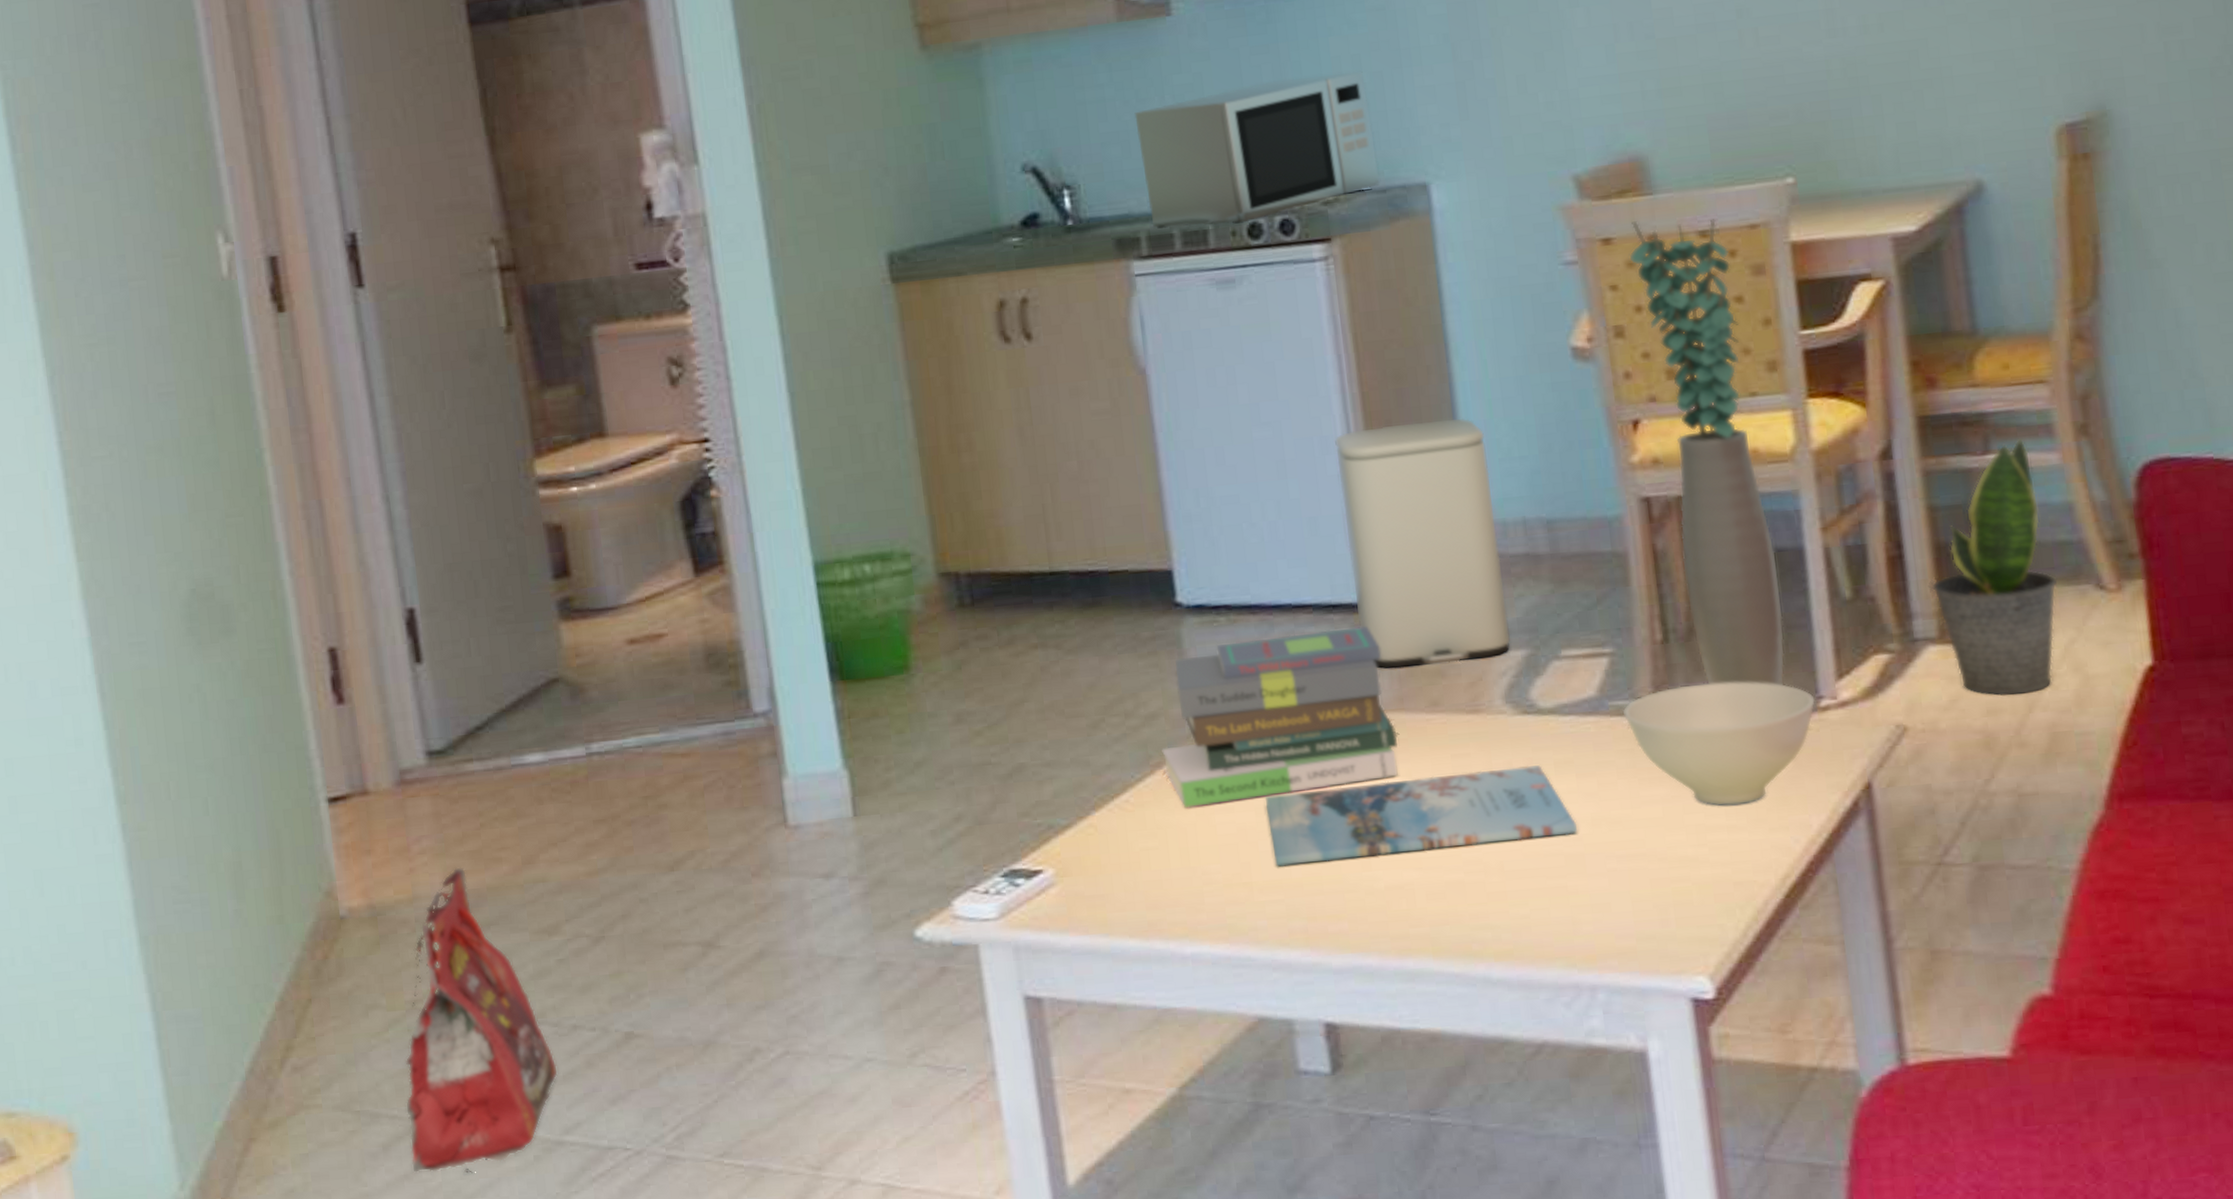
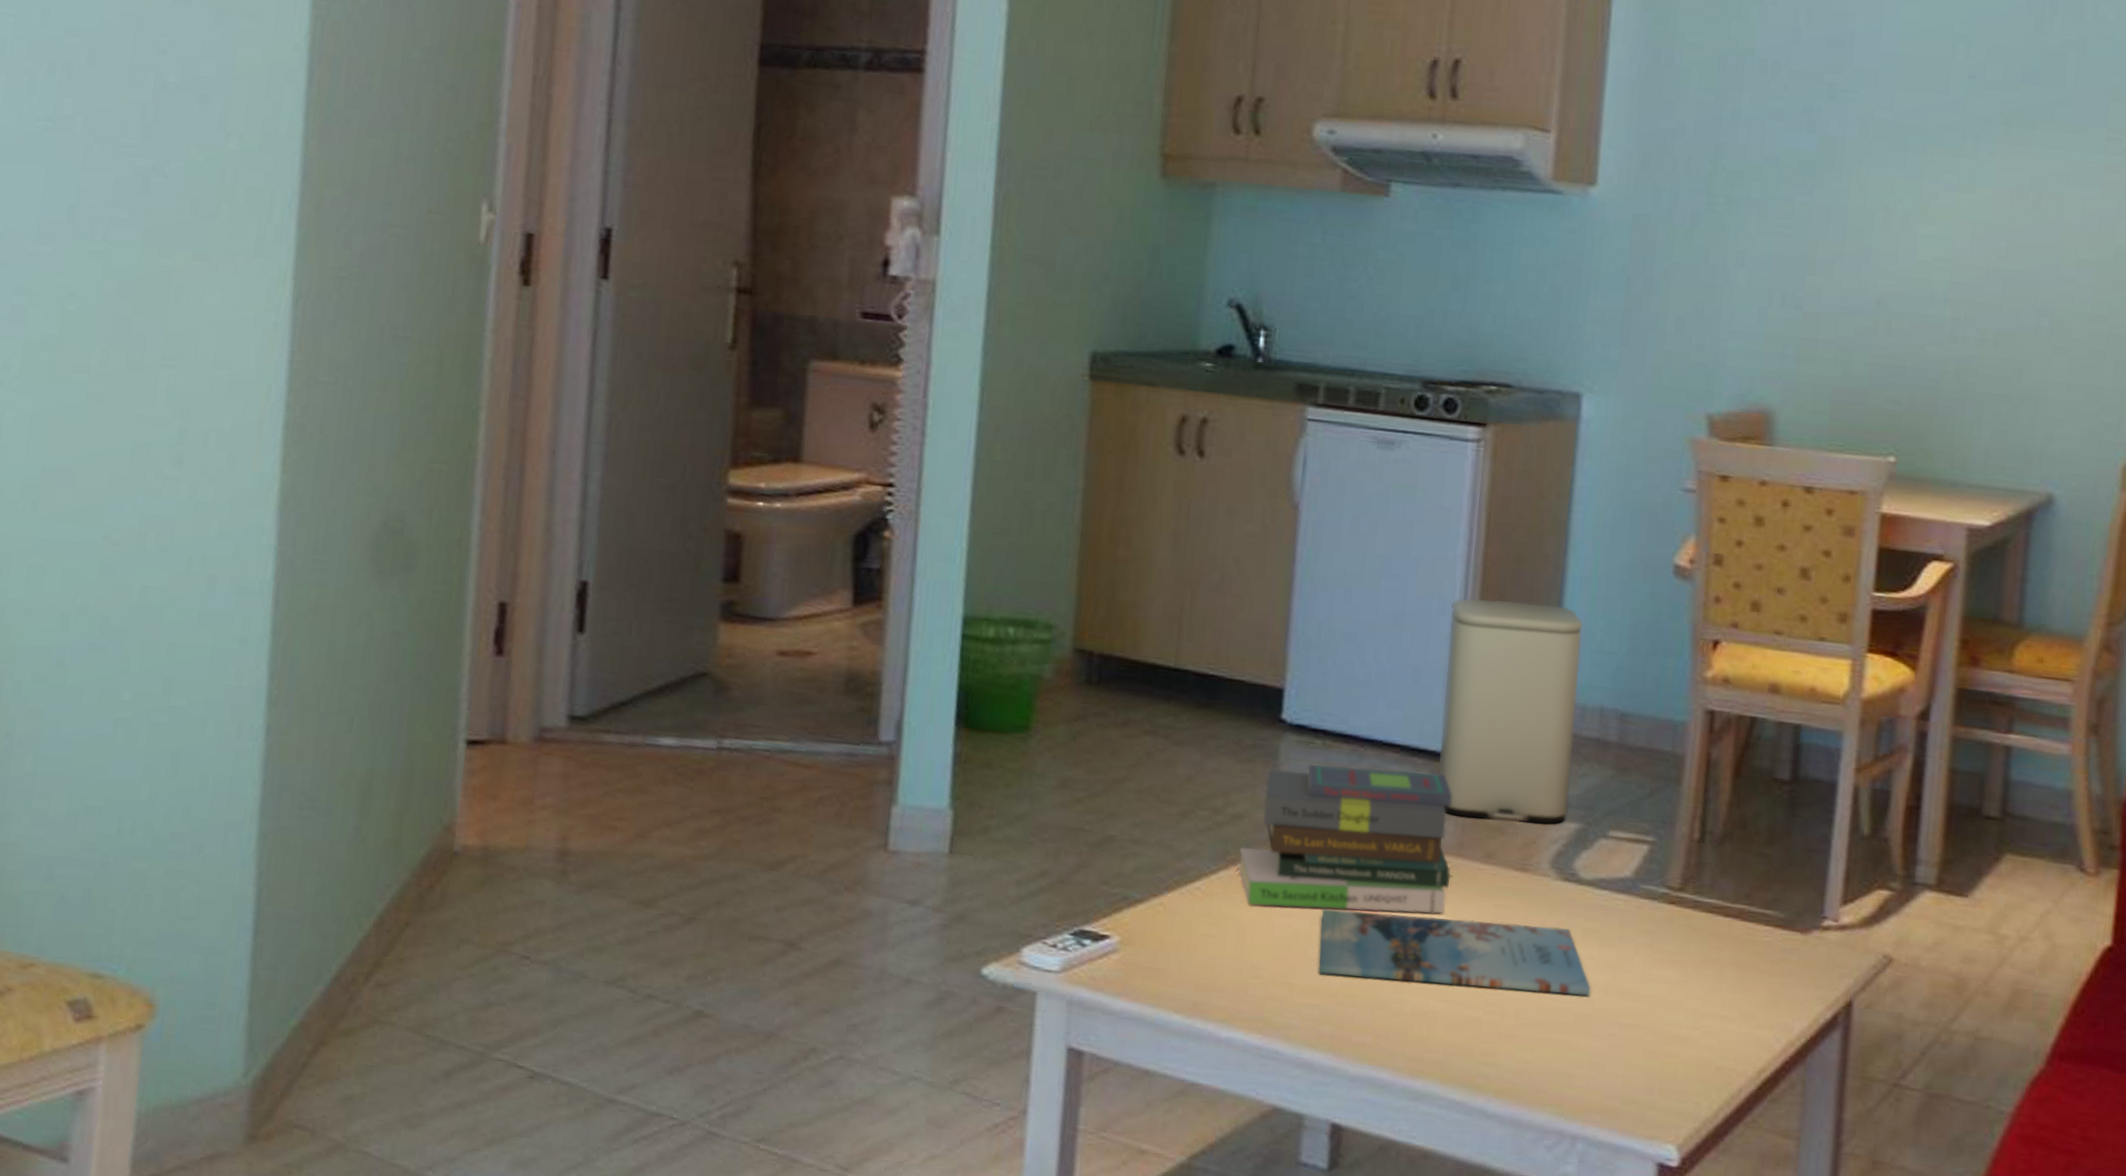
shopping bag: present [405,867,558,1173] -> none [467,827,625,1114]
microwave: present [1134,71,1380,229] -> none [1333,274,1545,394]
bowl: present [1622,681,1815,805] -> none [1651,883,1819,999]
vase: present [1629,219,1785,686] -> none [1727,466,1827,901]
potted plant: present [1932,438,2057,696] -> none [1939,725,2046,951]

